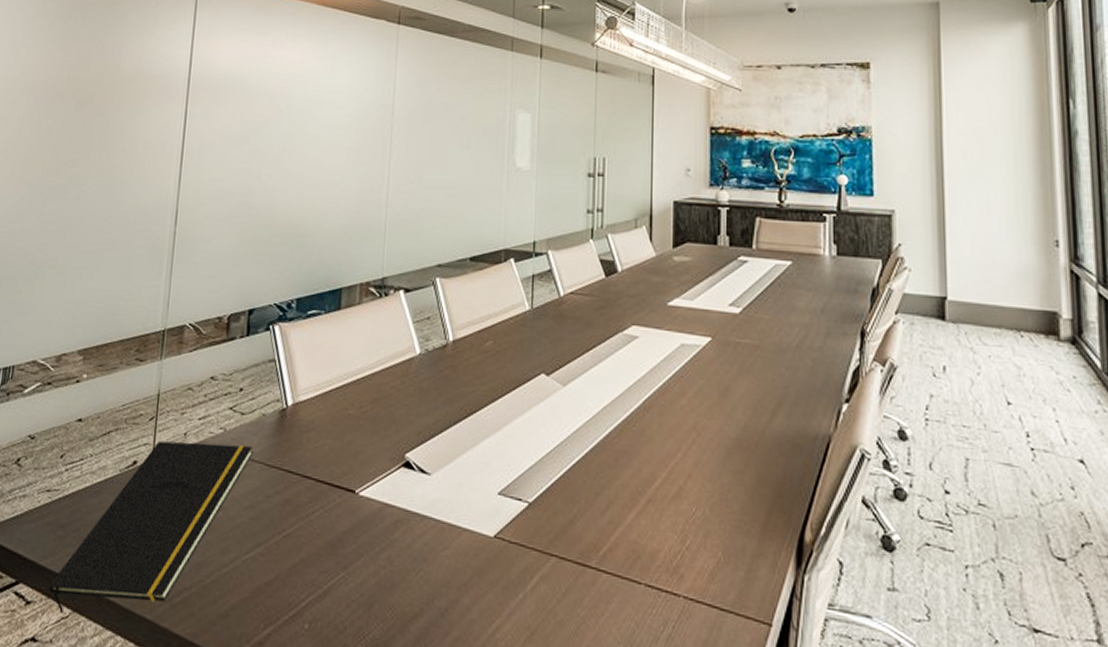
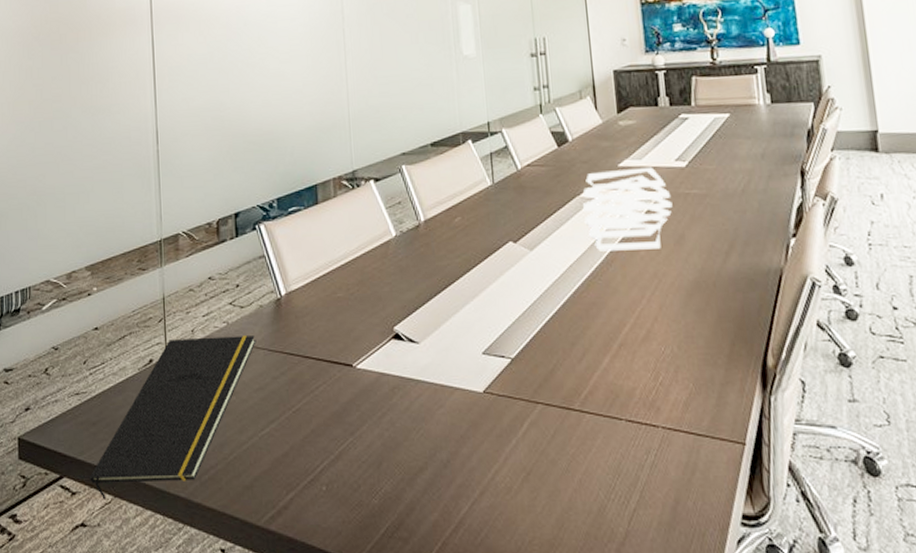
ceiling light fixture: none [624,308,721,400] -> present [582,167,673,252]

